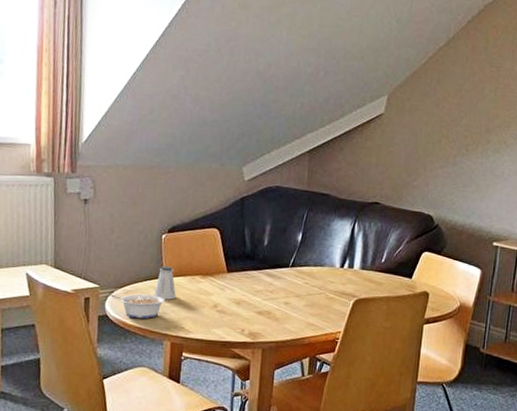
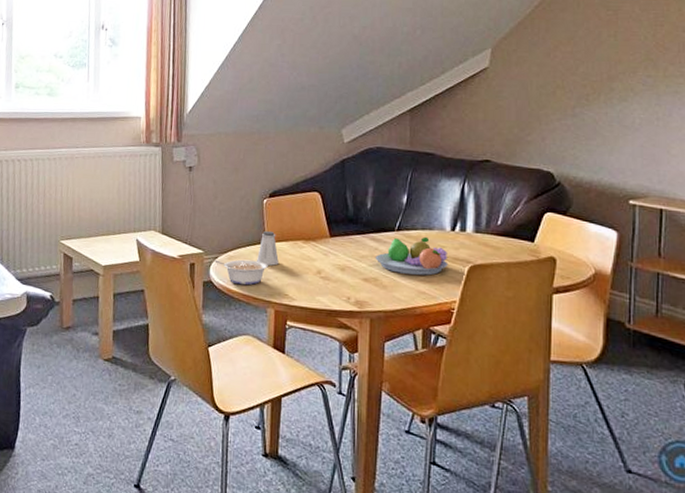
fruit bowl: none [269,272,336,309] -> present [375,236,448,276]

